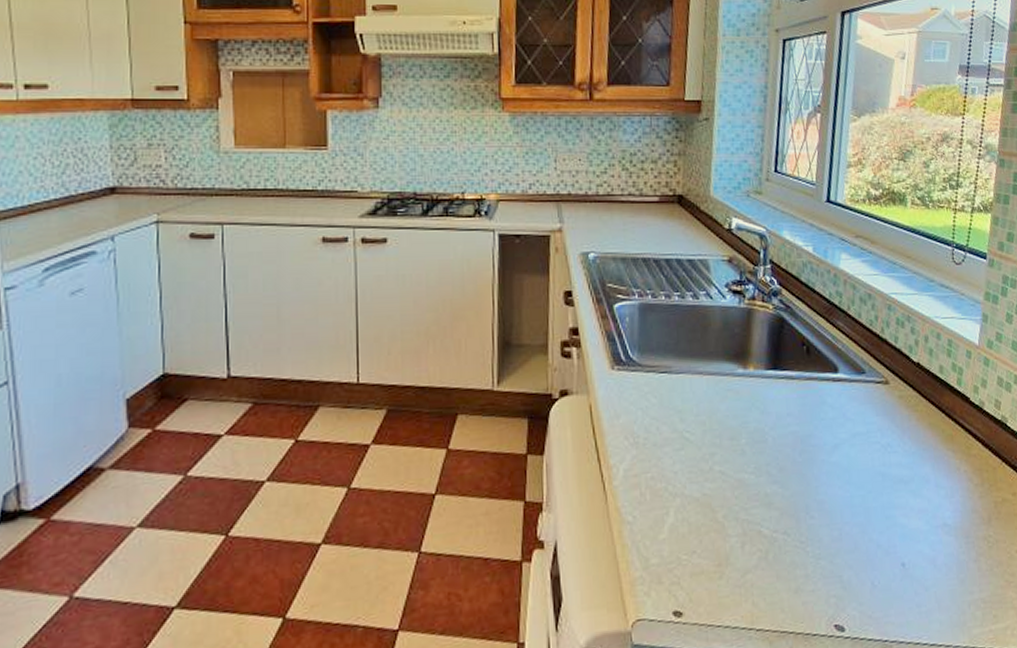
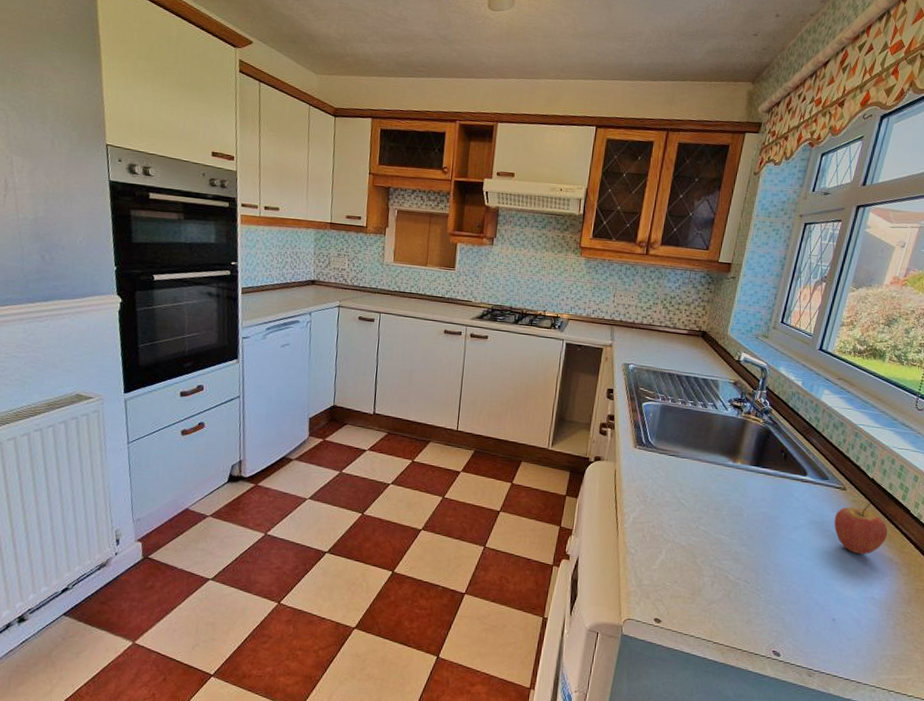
fruit: none [881,396,949,468] -> present [834,503,888,555]

